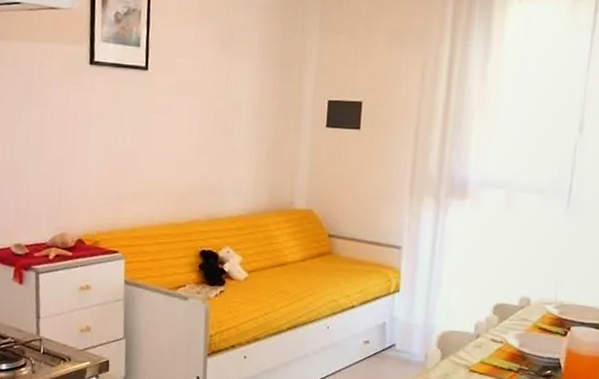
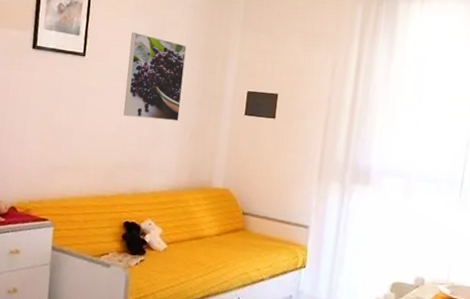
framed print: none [193,41,259,138] -> present [123,32,187,122]

